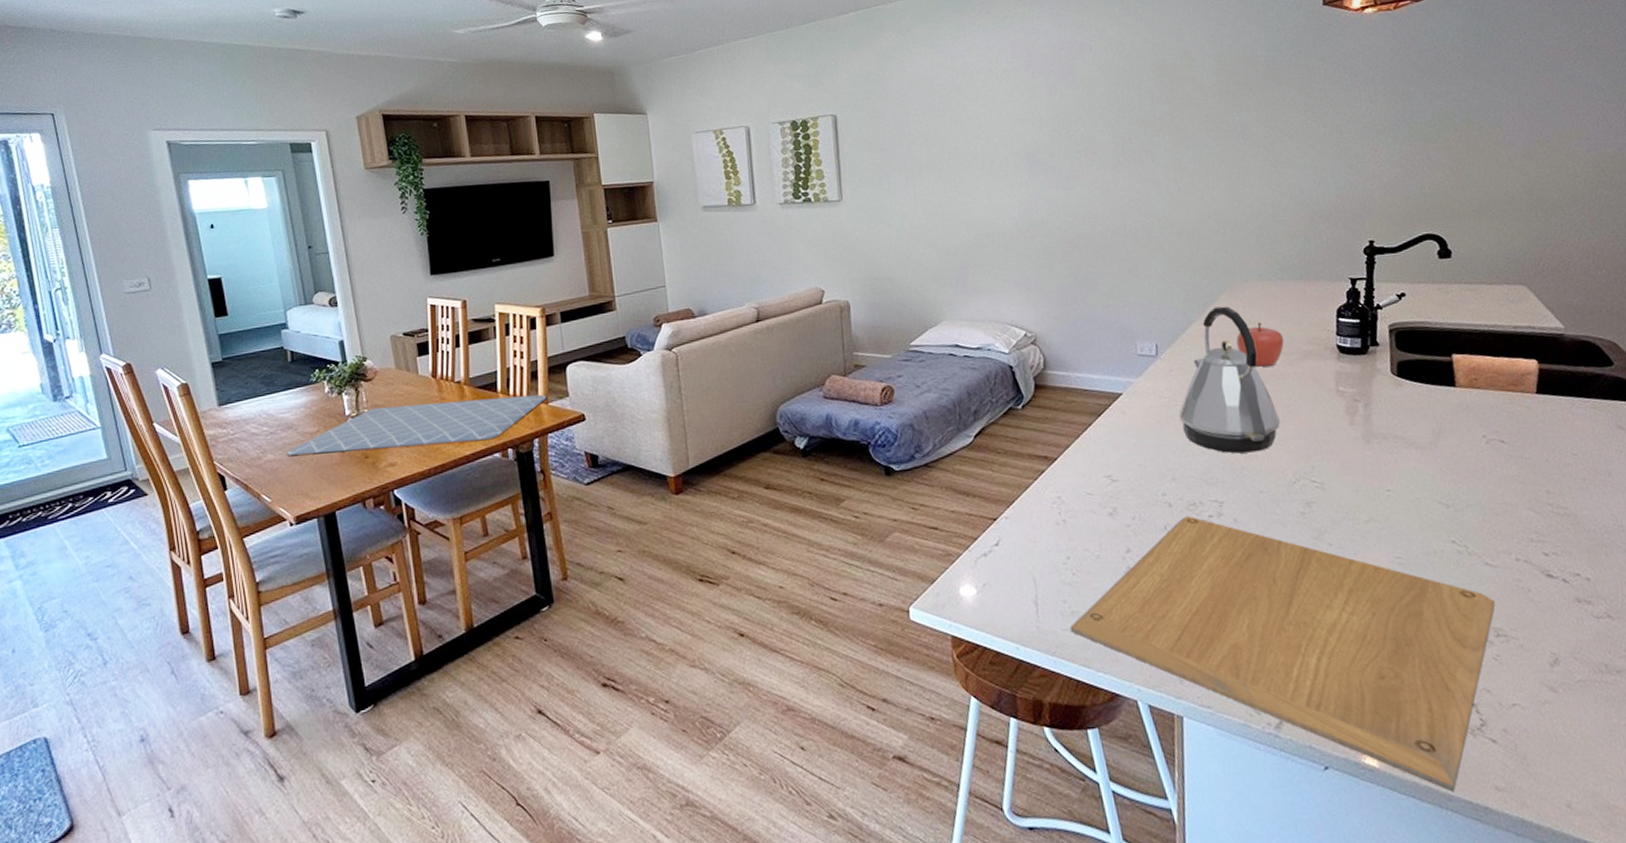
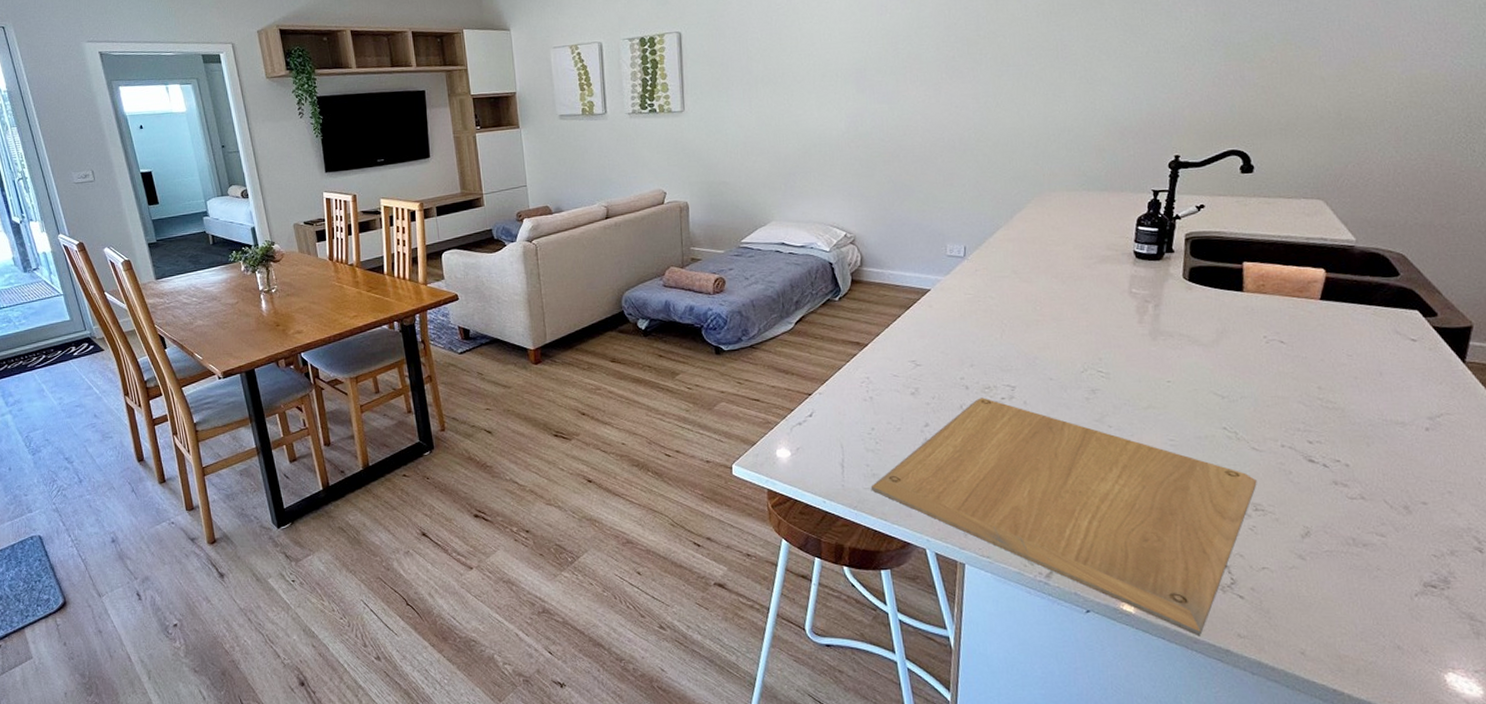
placemat: present [287,394,547,457] -> none [213,277,426,323]
kettle: present [1179,306,1280,454] -> none [981,213,1074,345]
fruit: present [1236,322,1284,367] -> none [1039,228,1085,269]

